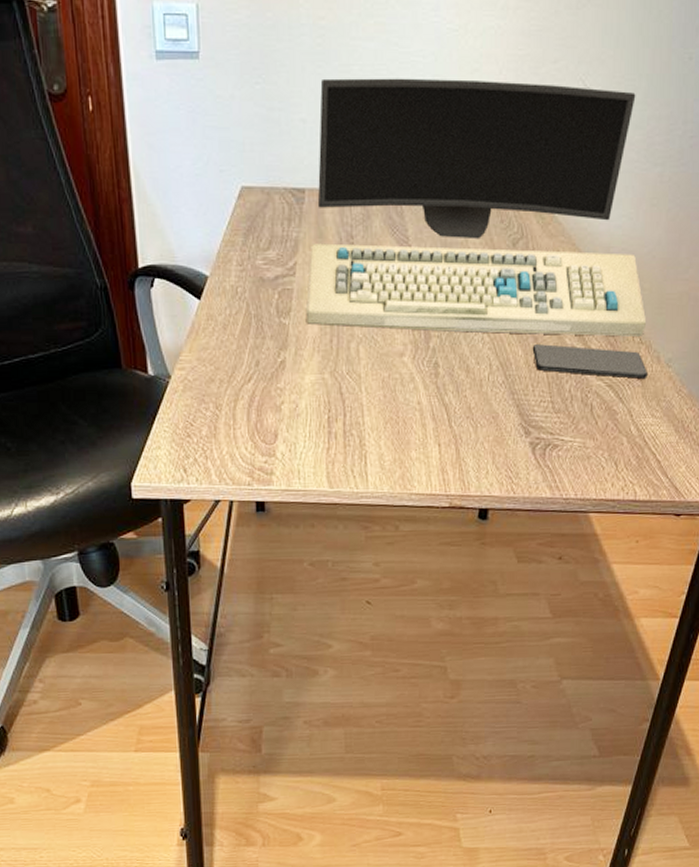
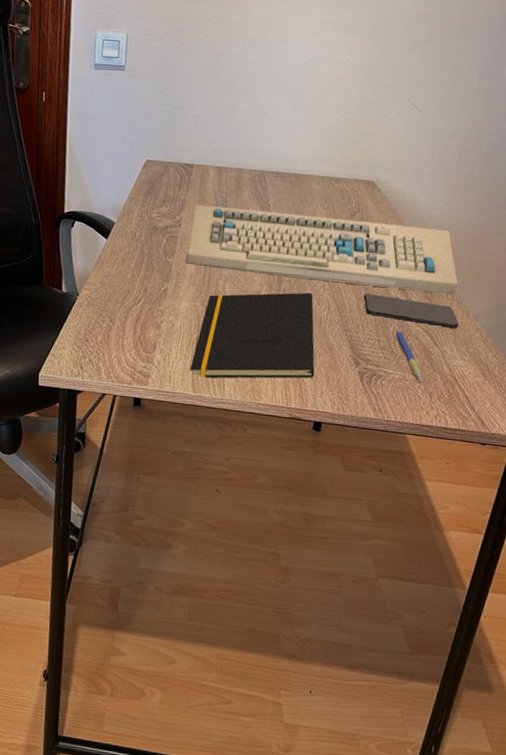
monitor: present [317,78,636,239] -> none [202,88,452,210]
notepad: none [323,349,477,469] -> present [190,292,315,379]
pen: none [571,386,607,450] -> present [395,329,423,383]

